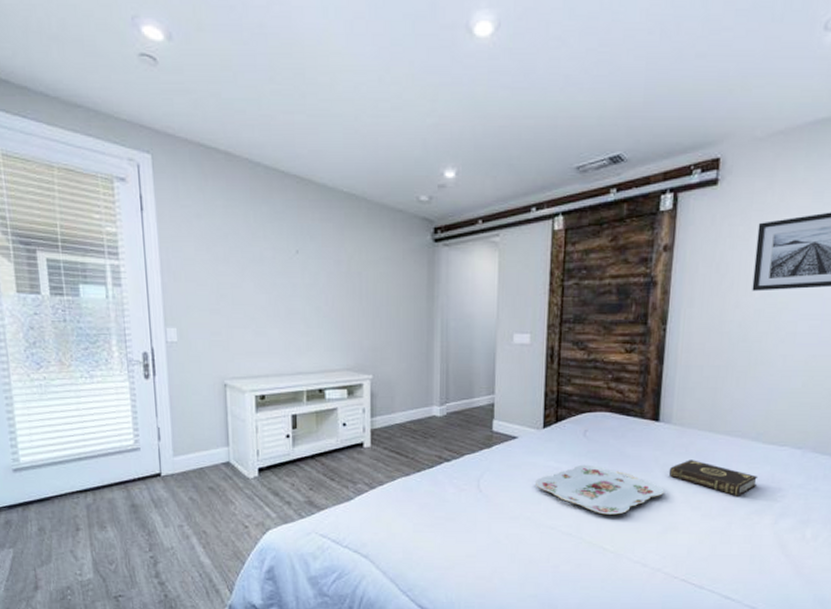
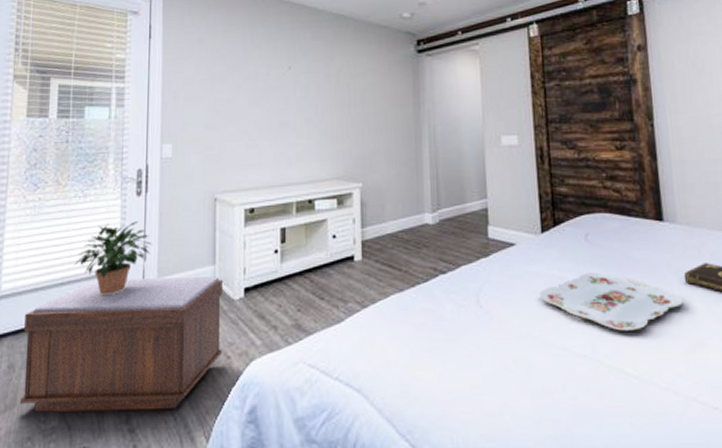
bench: none [47,457,240,568] -> present [19,277,222,413]
potted plant: none [89,403,166,471] -> present [74,221,153,296]

